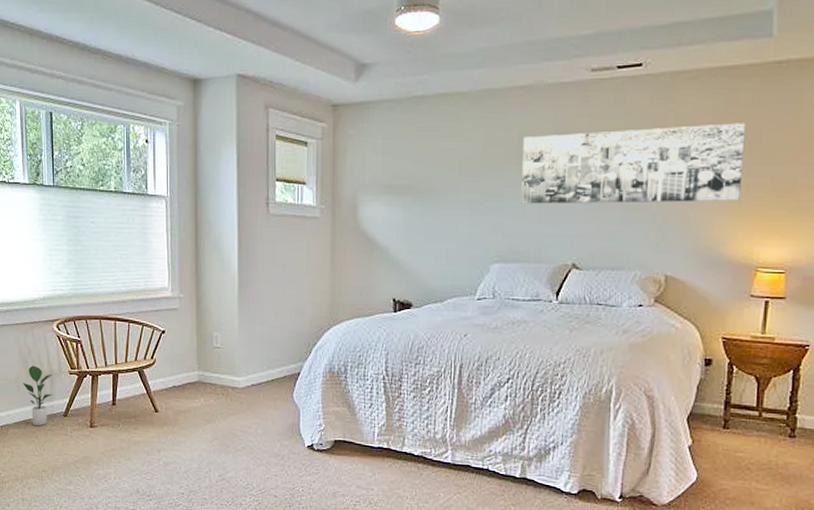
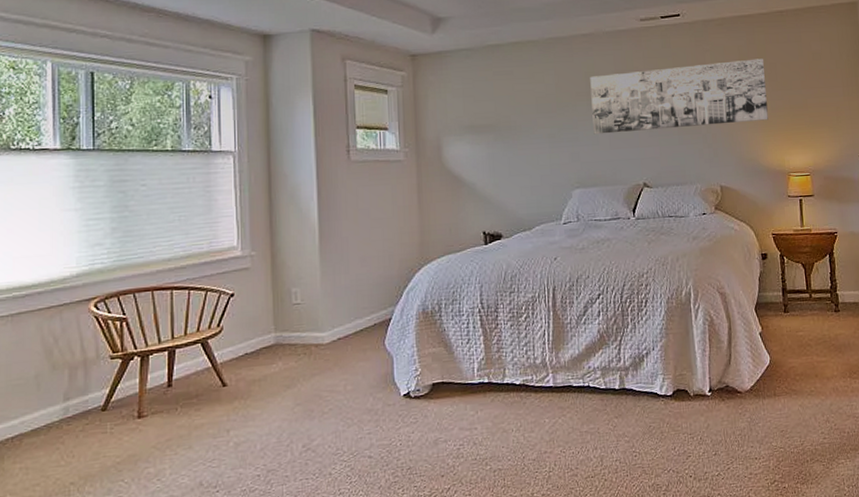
potted plant: present [23,365,53,426] -> none [46,355,87,430]

